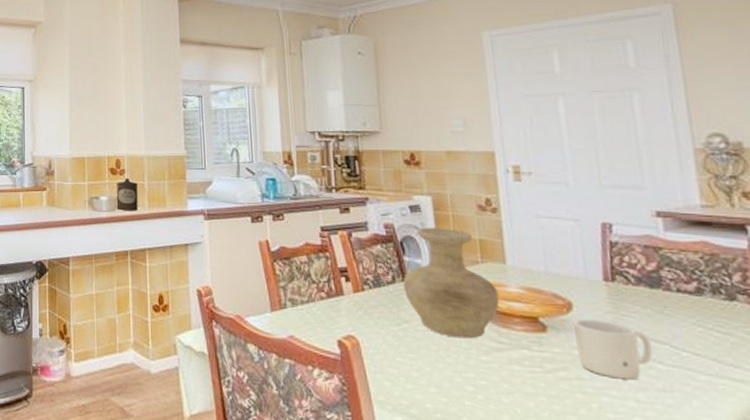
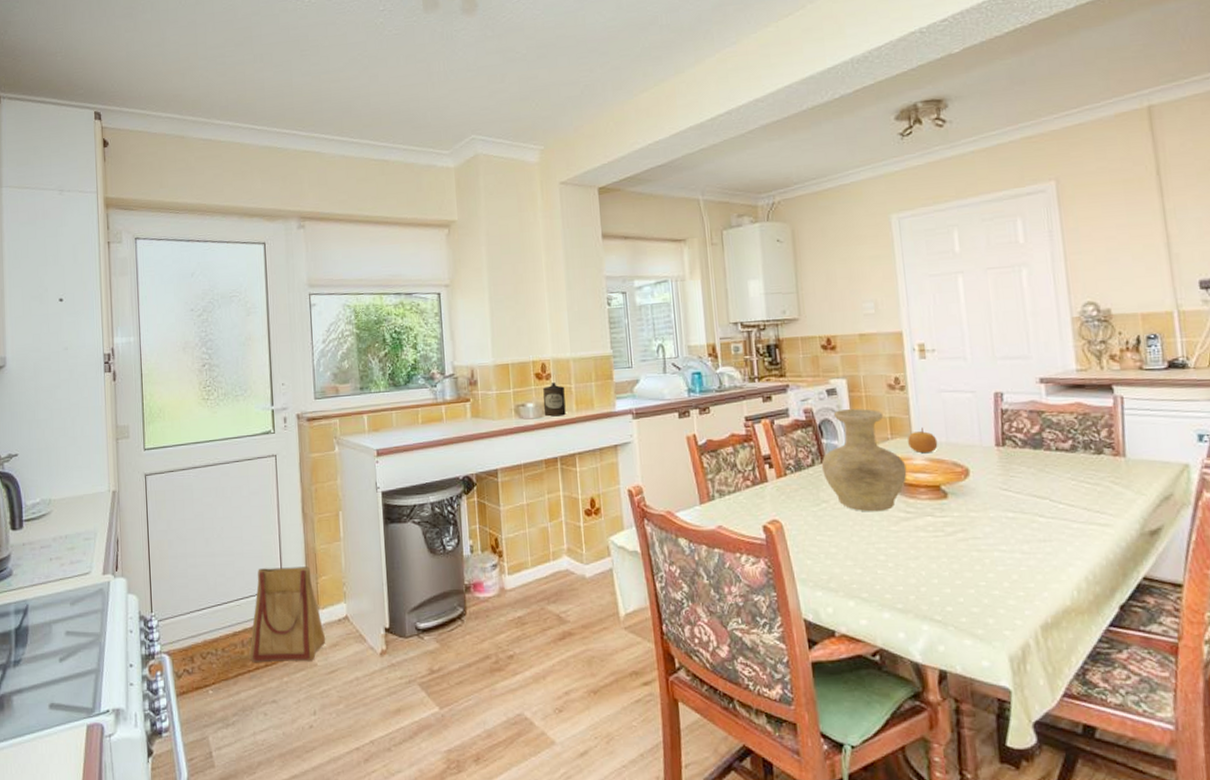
fruit: none [500,253,536,282] -> present [908,427,938,454]
mug: present [572,319,653,380] -> none [969,482,1035,535]

